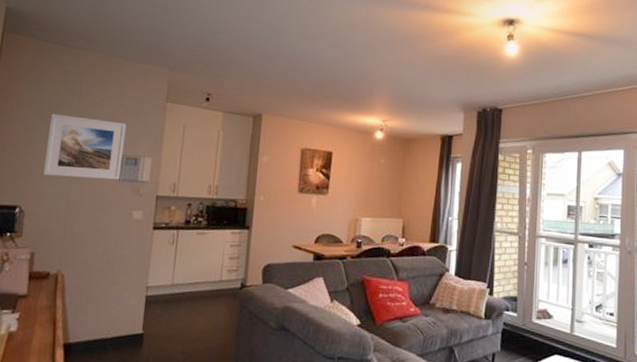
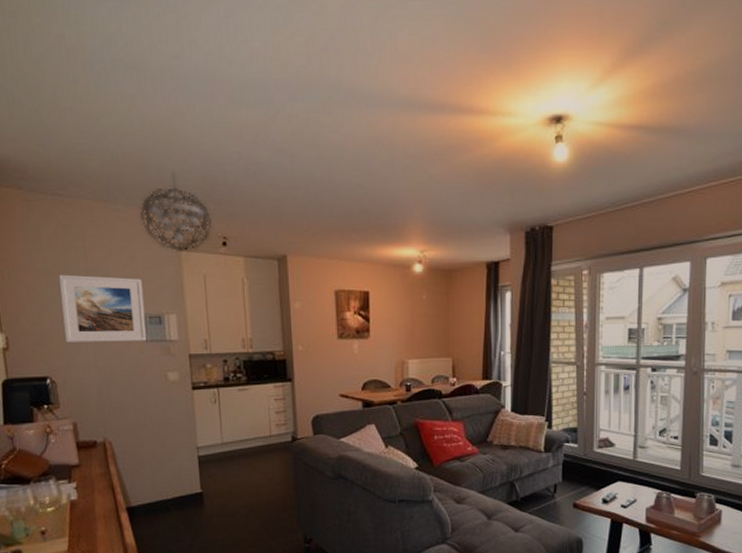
pendant light: none [136,35,200,104] -> present [139,171,213,252]

